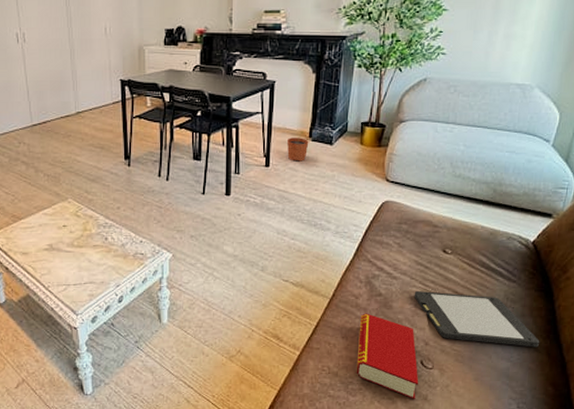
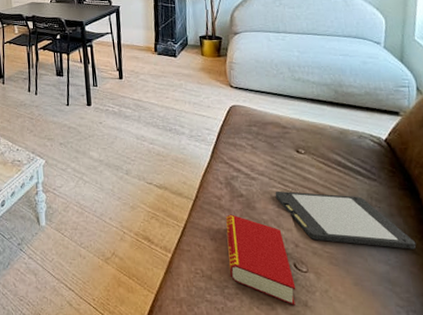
plant pot: present [287,131,309,161] -> none [136,47,156,73]

